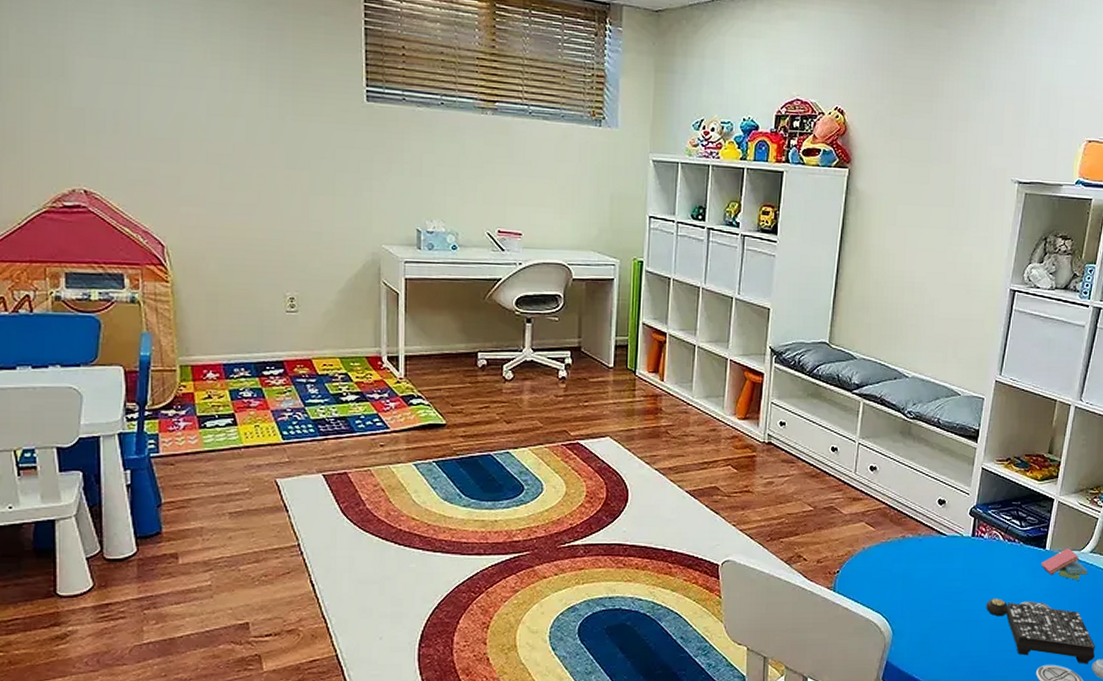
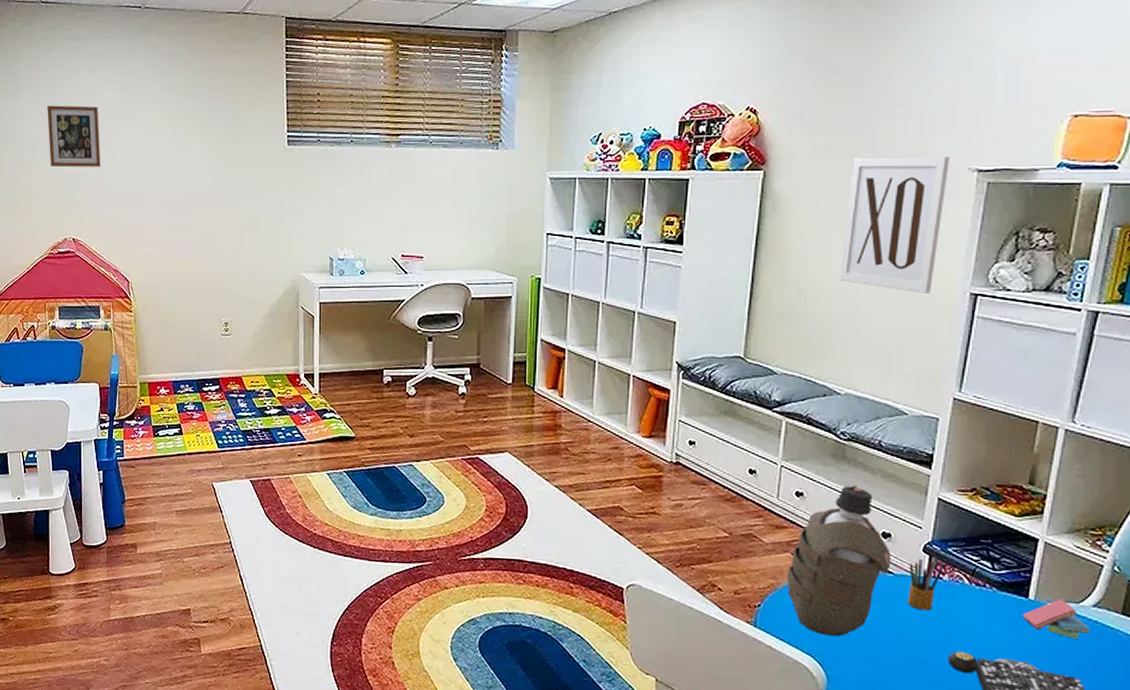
picture frame: none [44,22,123,105] -> present [47,105,101,168]
water bottle: none [861,458,945,594] -> present [786,485,891,636]
wall art: none [909,162,998,289] -> present [838,156,950,293]
pencil box: none [957,518,986,566] -> present [908,556,946,611]

